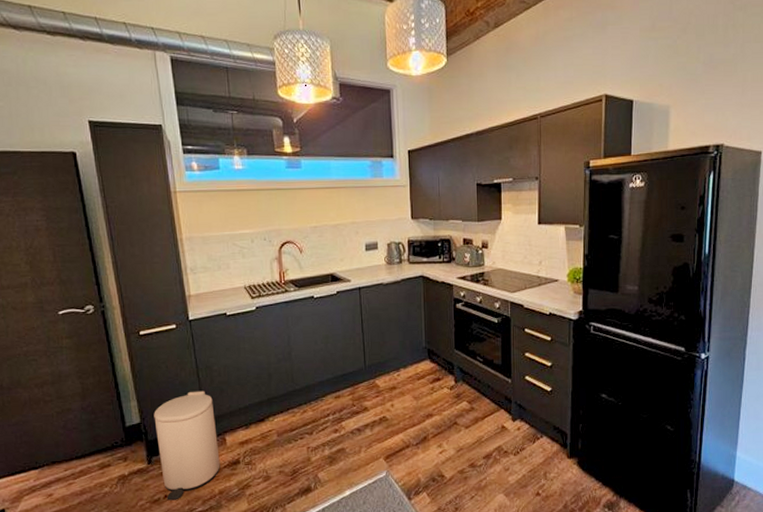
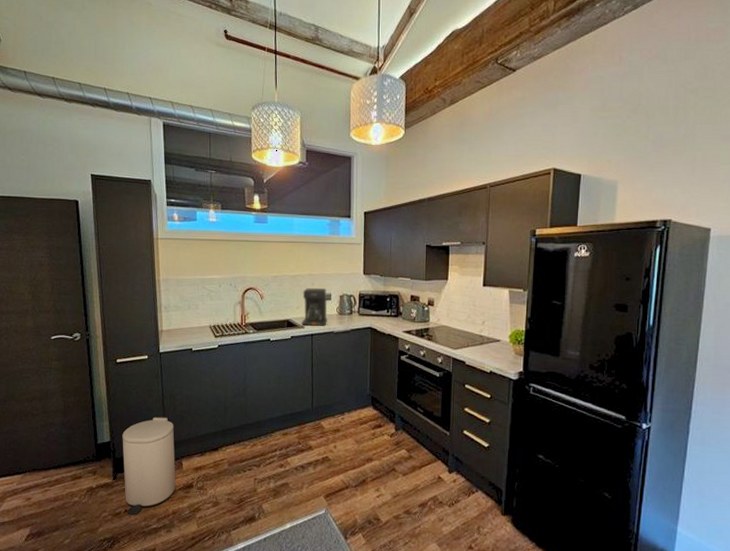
coffee maker: none [346,236,375,279] -> present [302,287,327,326]

